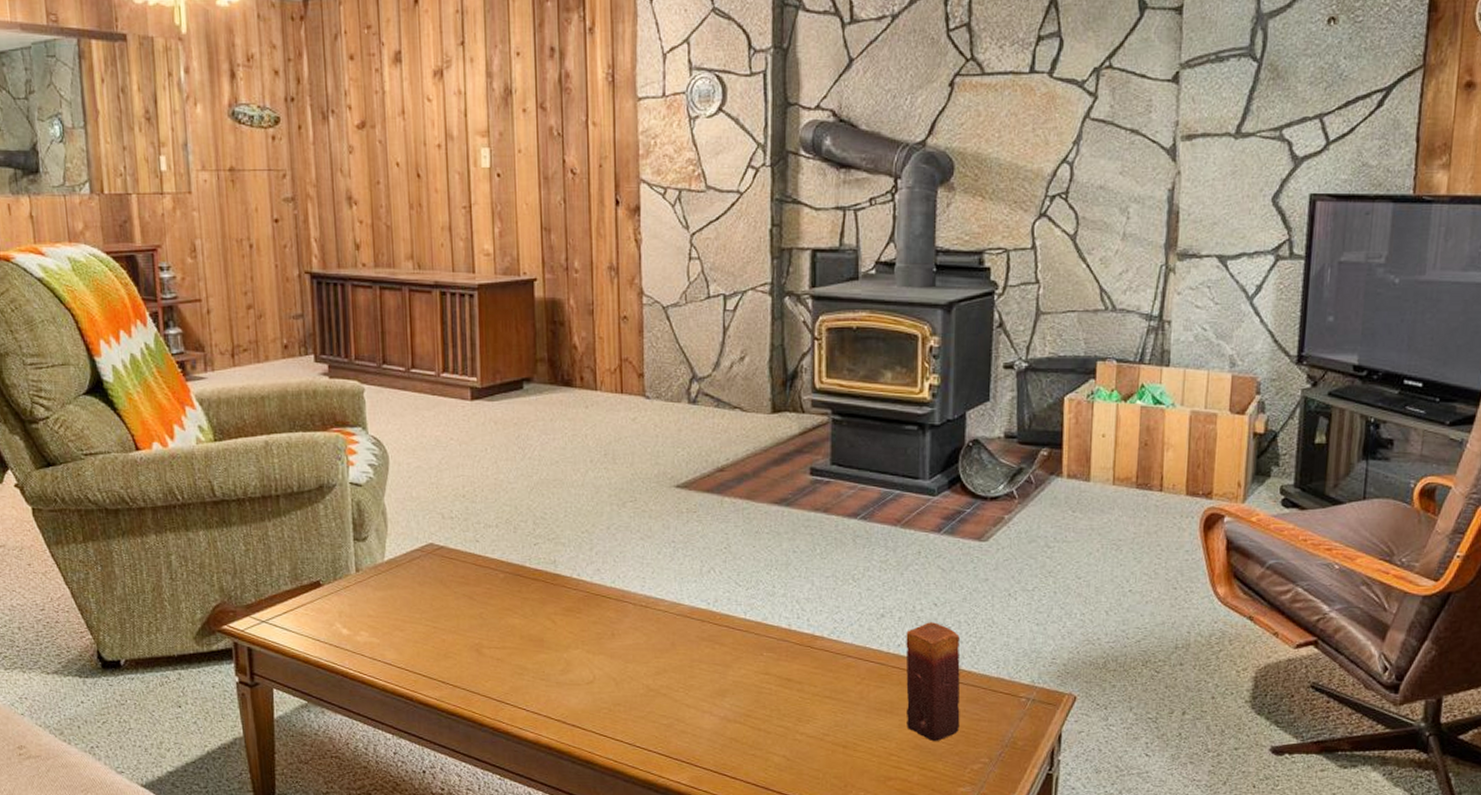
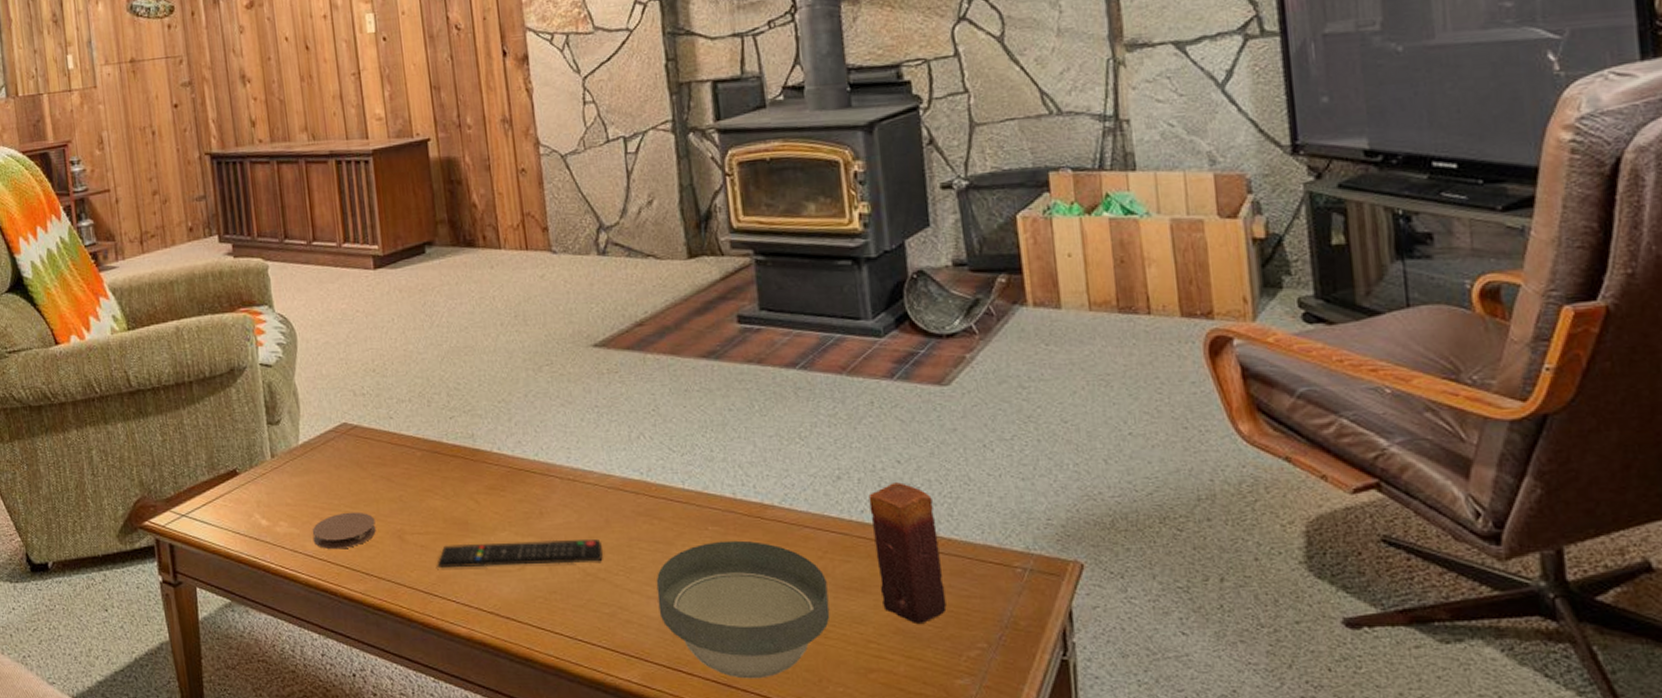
coaster: none [392,625,455,659] -> present [312,511,376,550]
remote control: none [512,658,666,680] -> present [438,538,603,569]
bowl: none [712,665,861,783] -> present [656,540,830,679]

